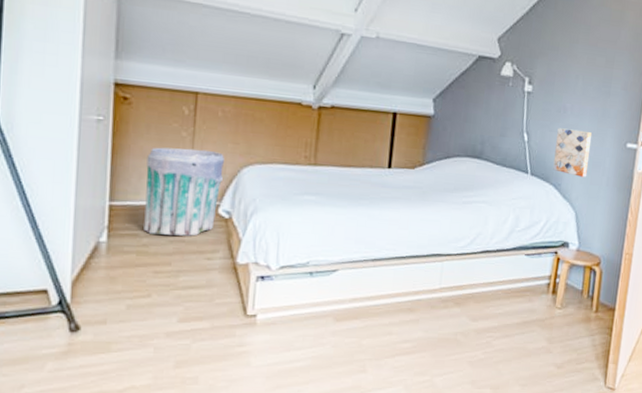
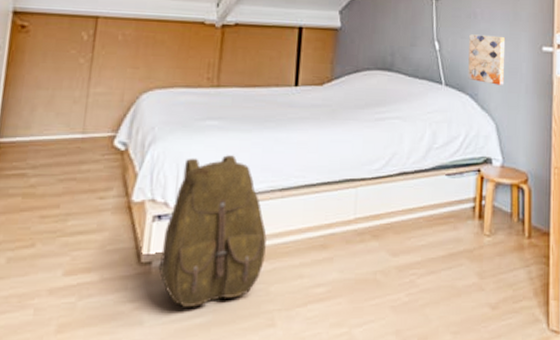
trash can: present [144,147,224,236] -> none [32,75,123,173]
backpack: none [262,227,360,353] -> present [158,155,267,307]

